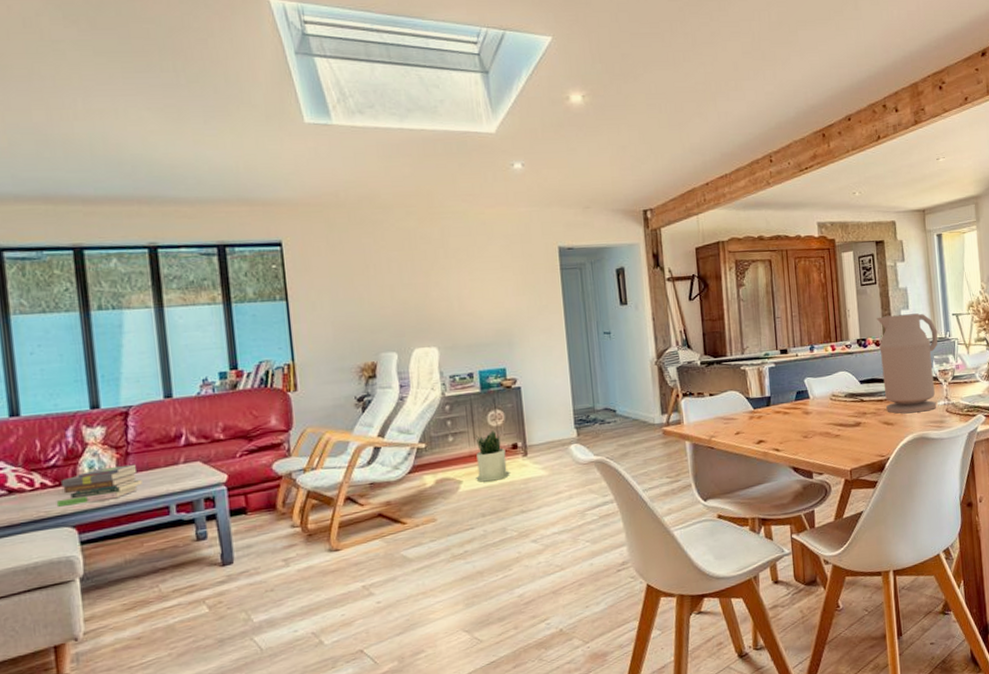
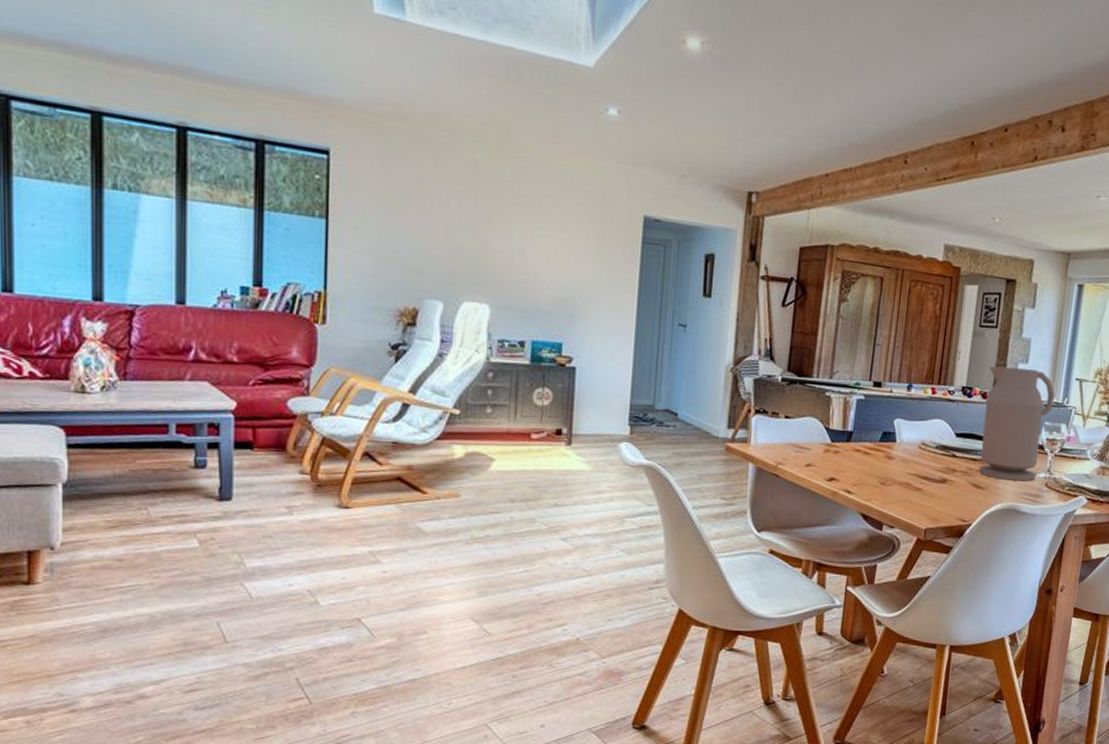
books: present [56,464,142,507] -> none [44,368,141,405]
planter: present [475,430,510,482] -> none [510,409,549,466]

